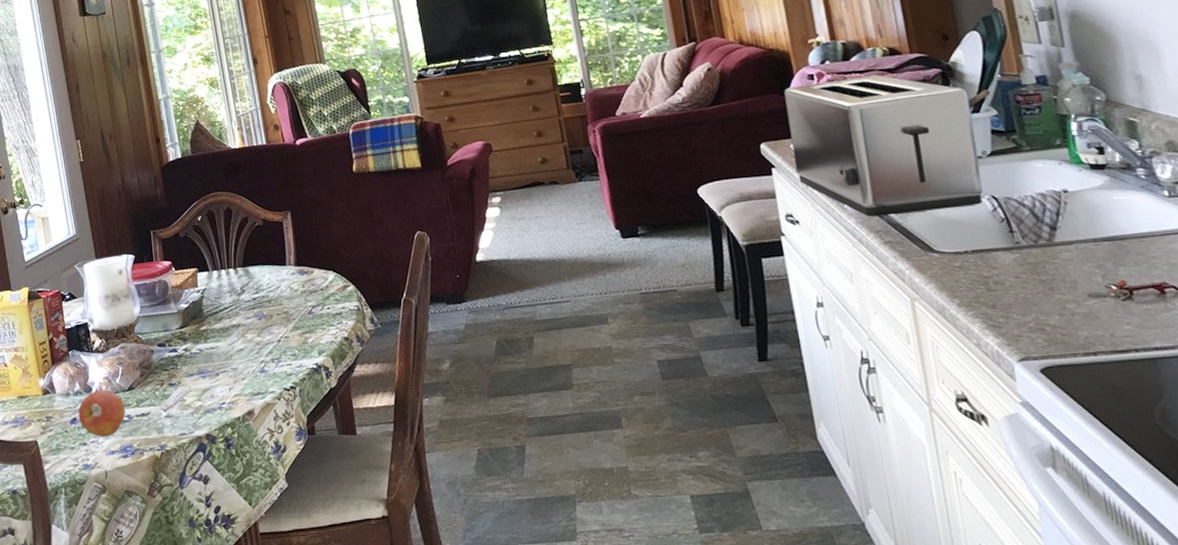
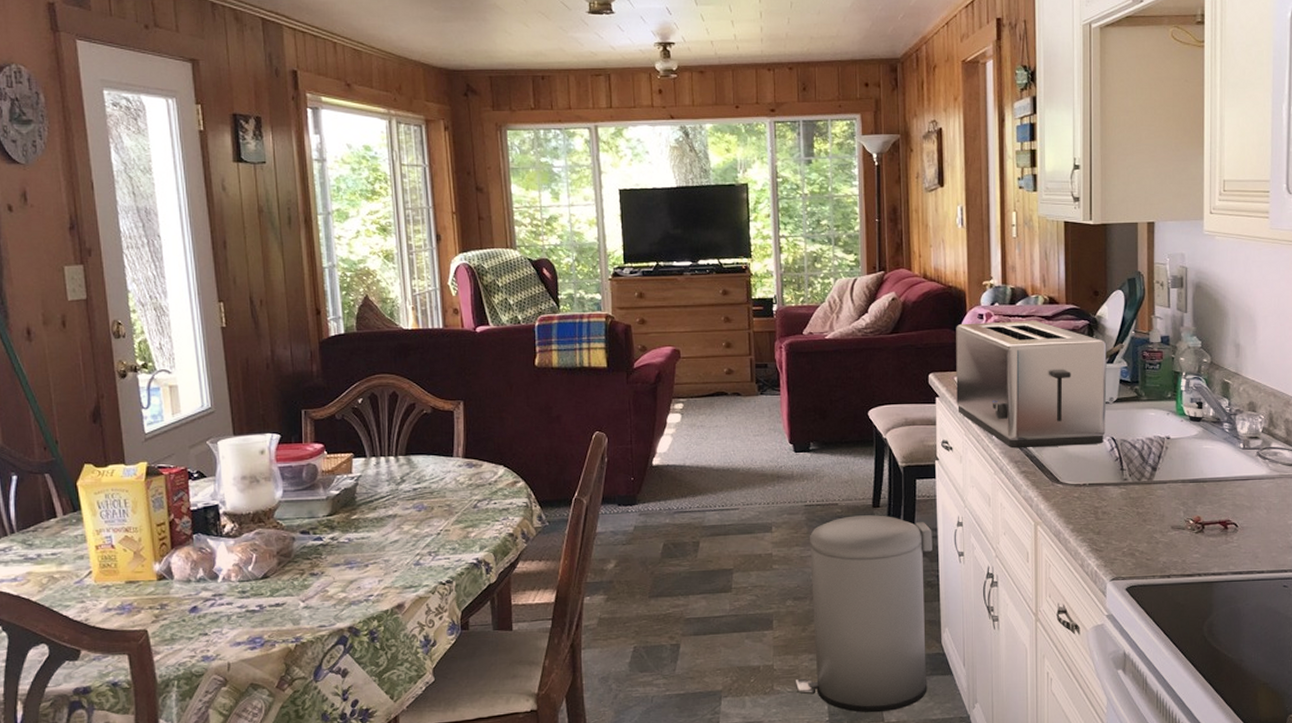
fruit: present [78,389,126,437] -> none [200,577,257,627]
pedal bin: none [649,299,809,519] -> present [795,515,932,712]

